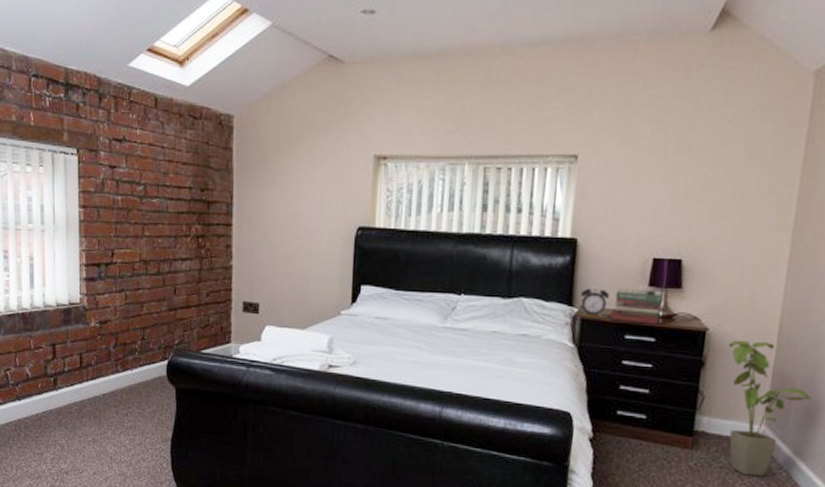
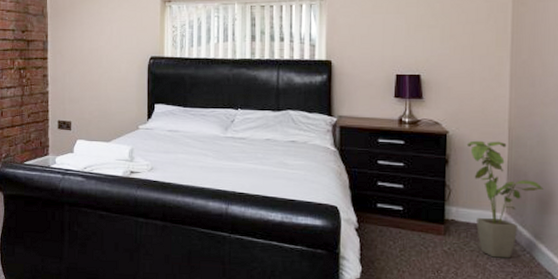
alarm clock: present [576,286,610,319] -> none [335,99,363,126]
books: present [609,288,663,325] -> none [364,100,407,130]

